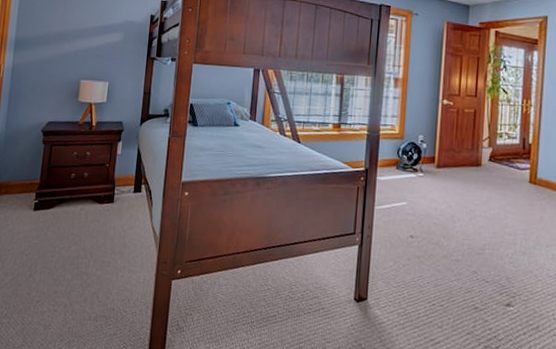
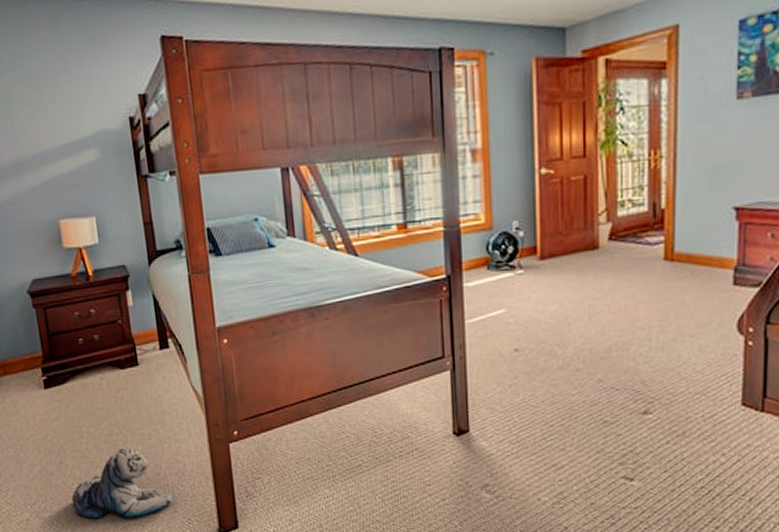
plush toy: none [29,270,117,335] -> present [71,448,175,519]

